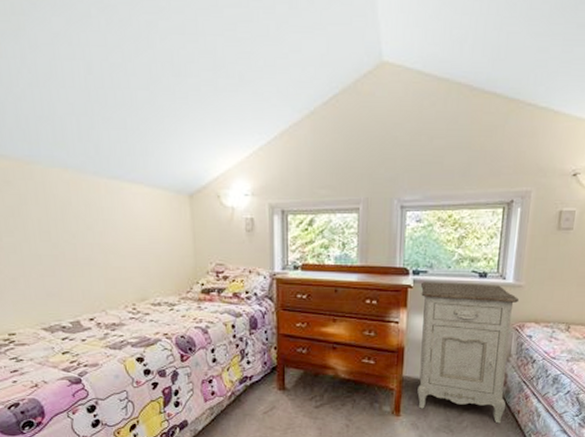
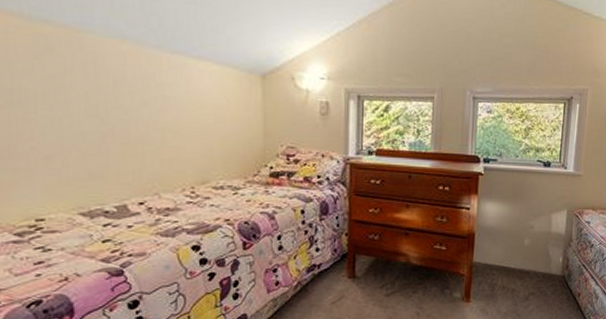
nightstand: present [417,282,520,424] -> none [487,170,579,307]

